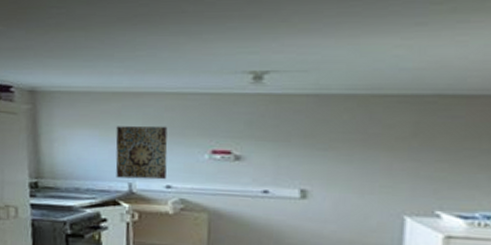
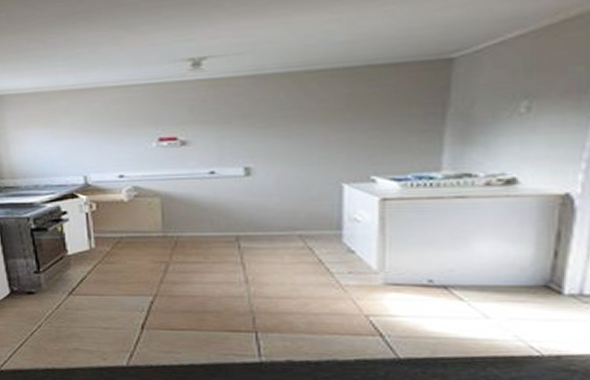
wall art: present [115,125,168,180] -> none [67,119,118,172]

